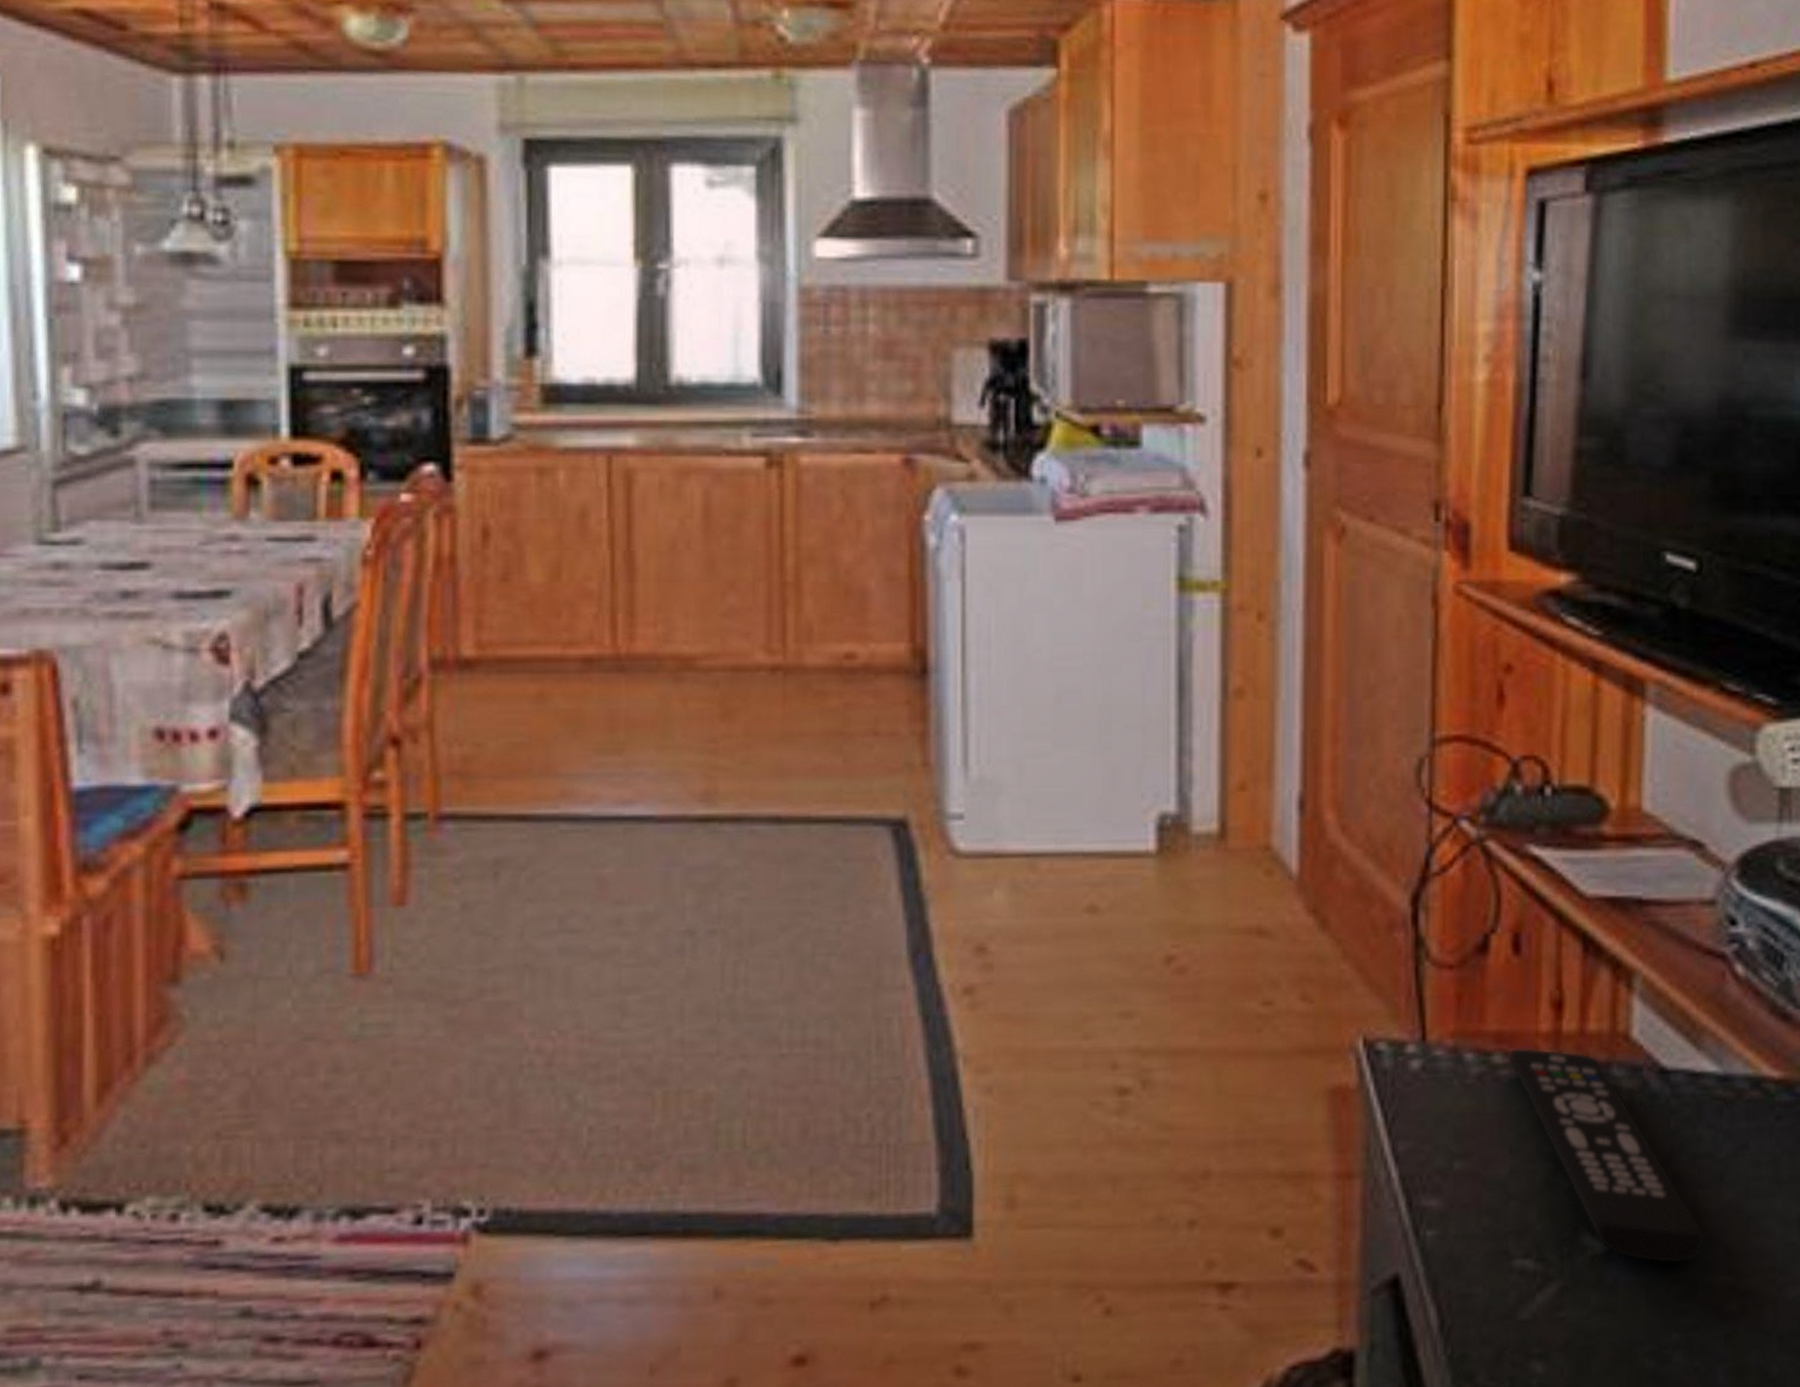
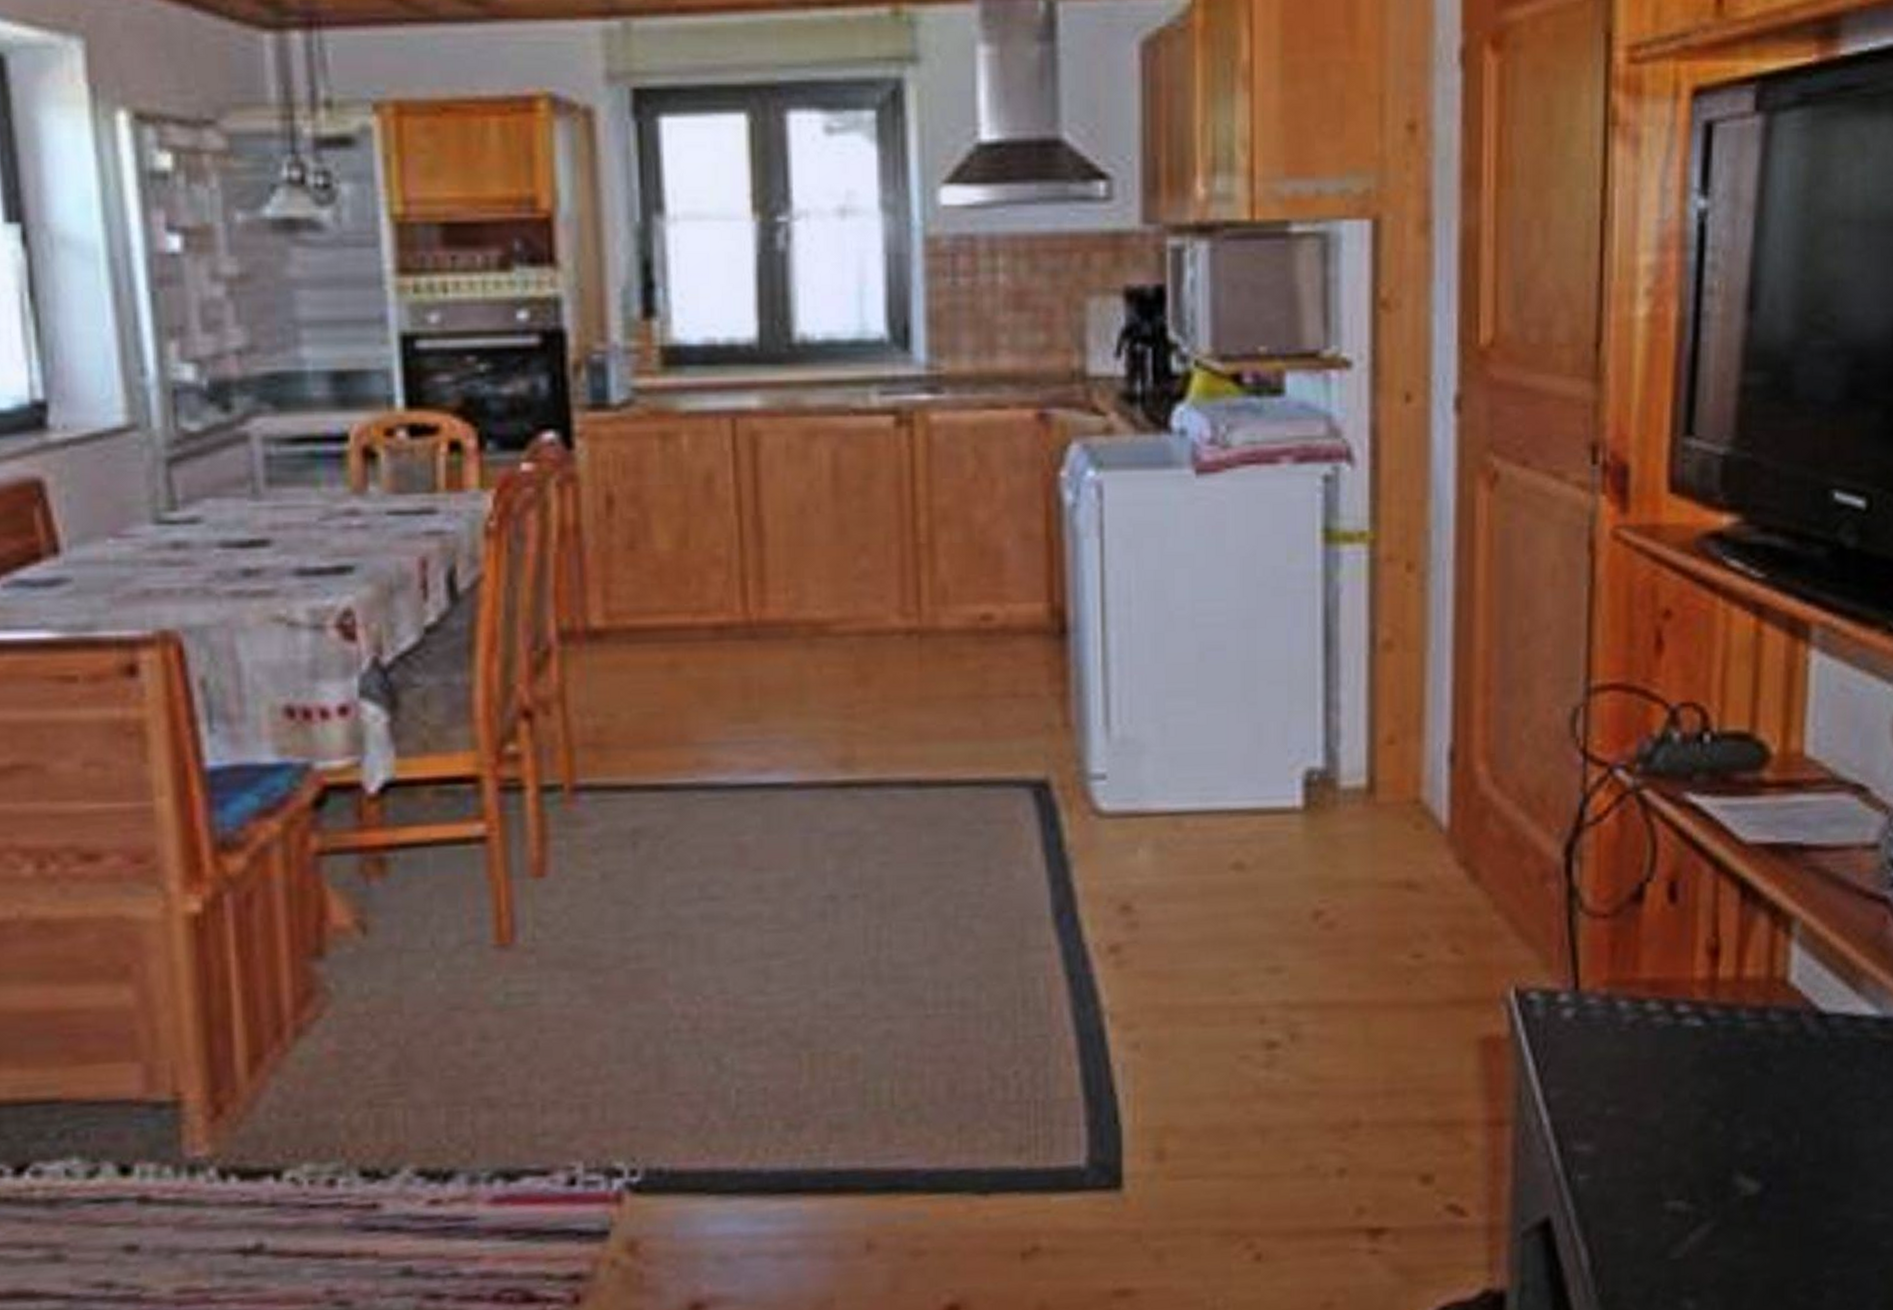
remote control: present [1511,1047,1705,1264] -> none [1665,994,1861,1203]

